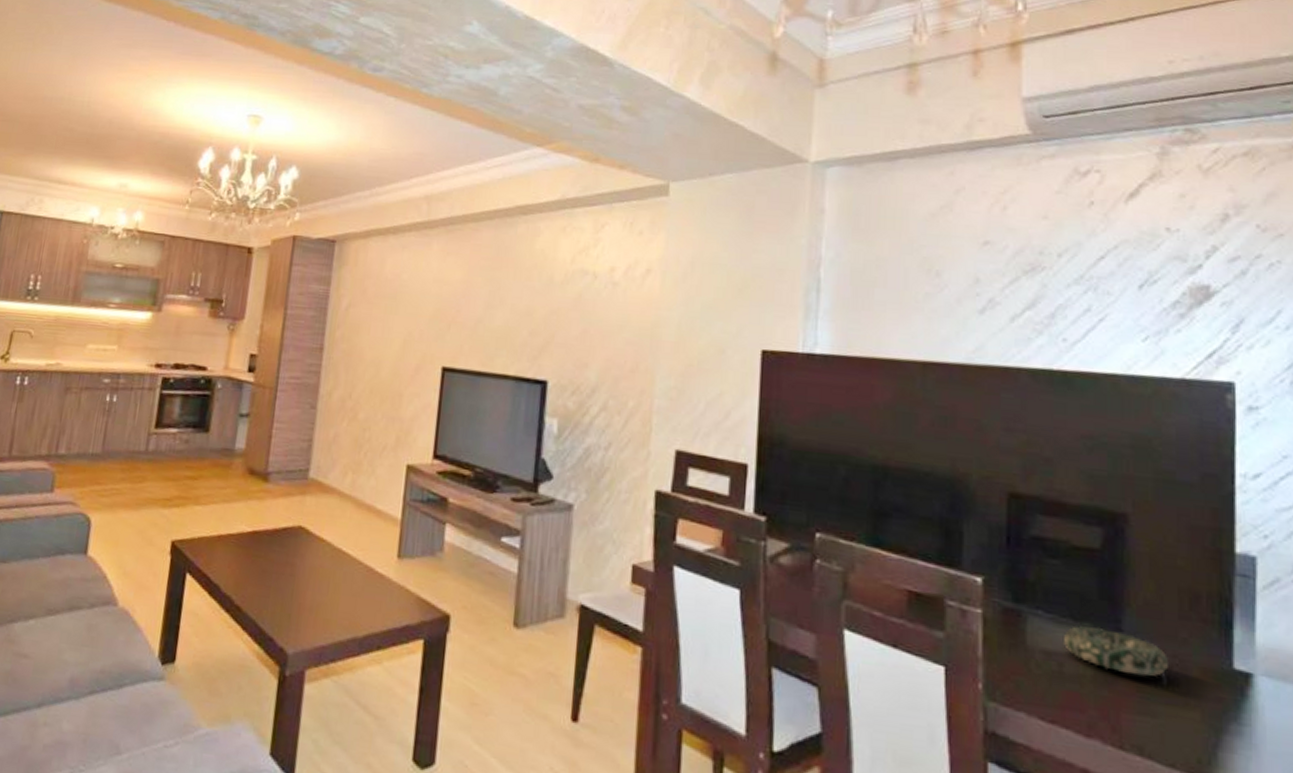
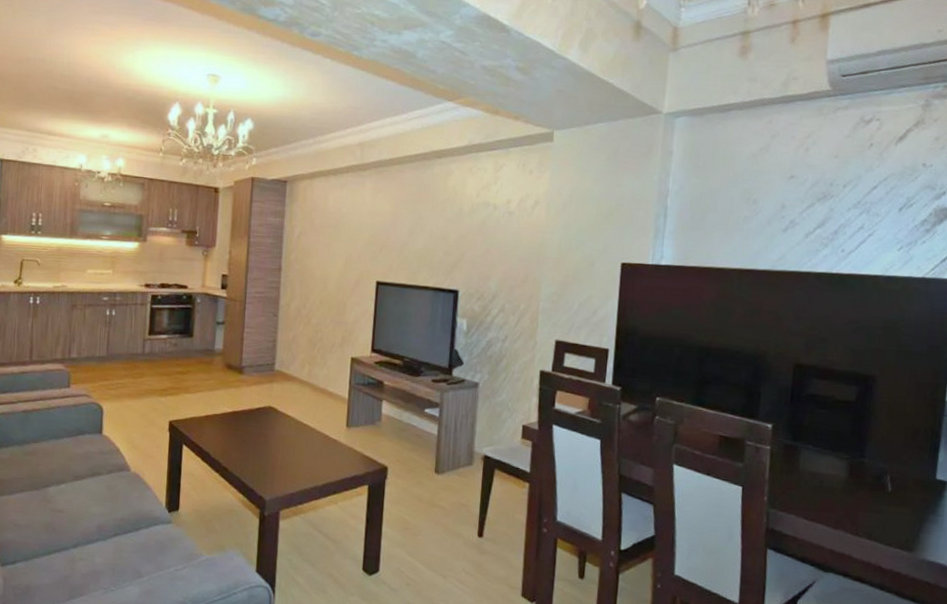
decorative bowl: present [1064,625,1168,677] -> none [825,455,893,487]

